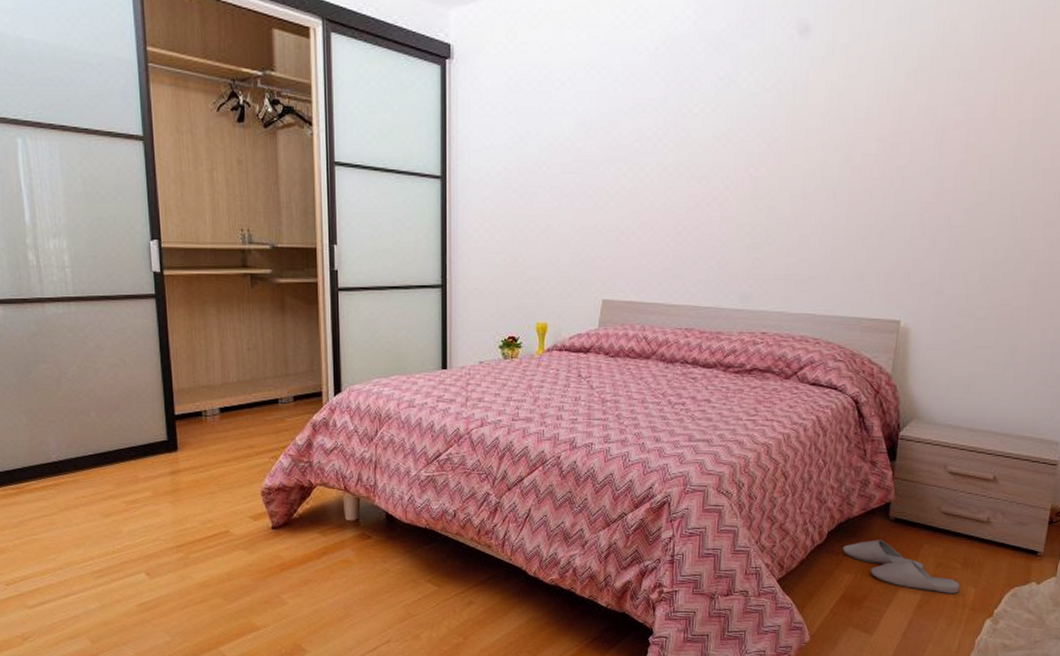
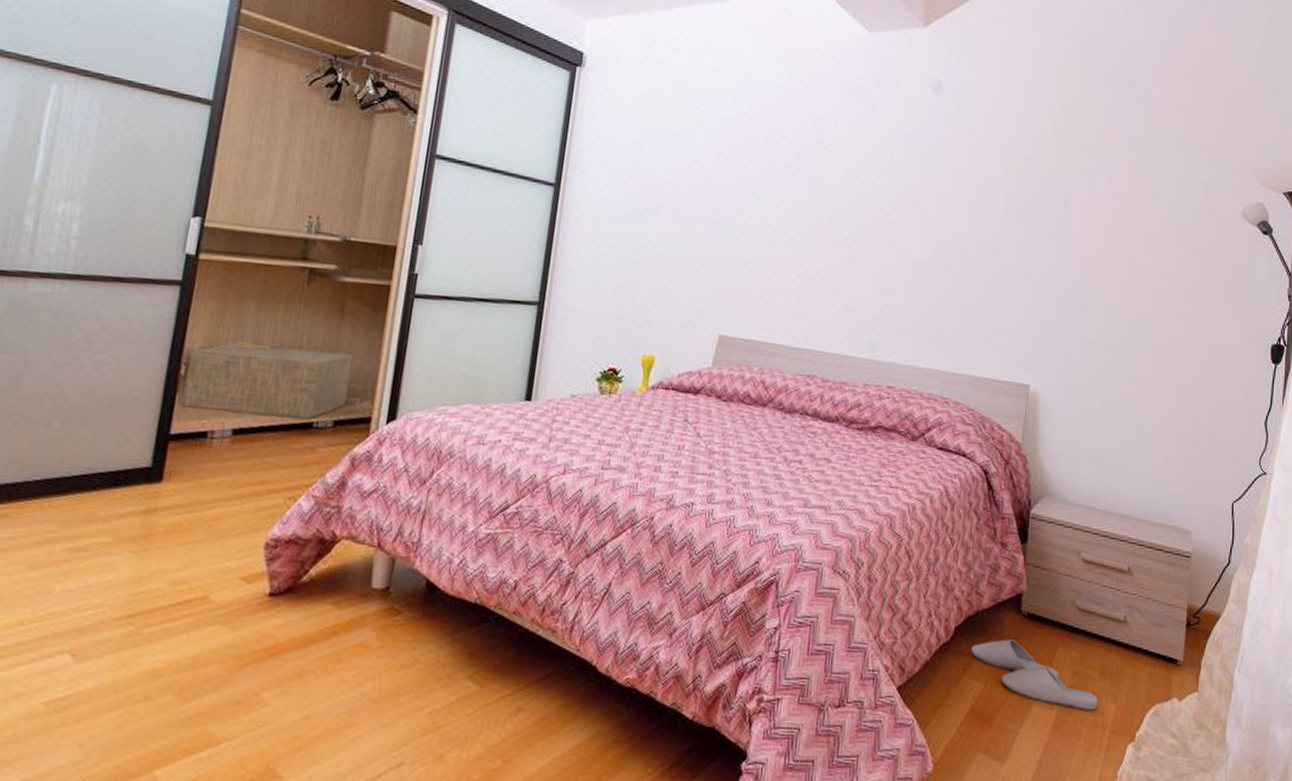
storage box: none [176,341,300,397] -> present [182,343,354,420]

